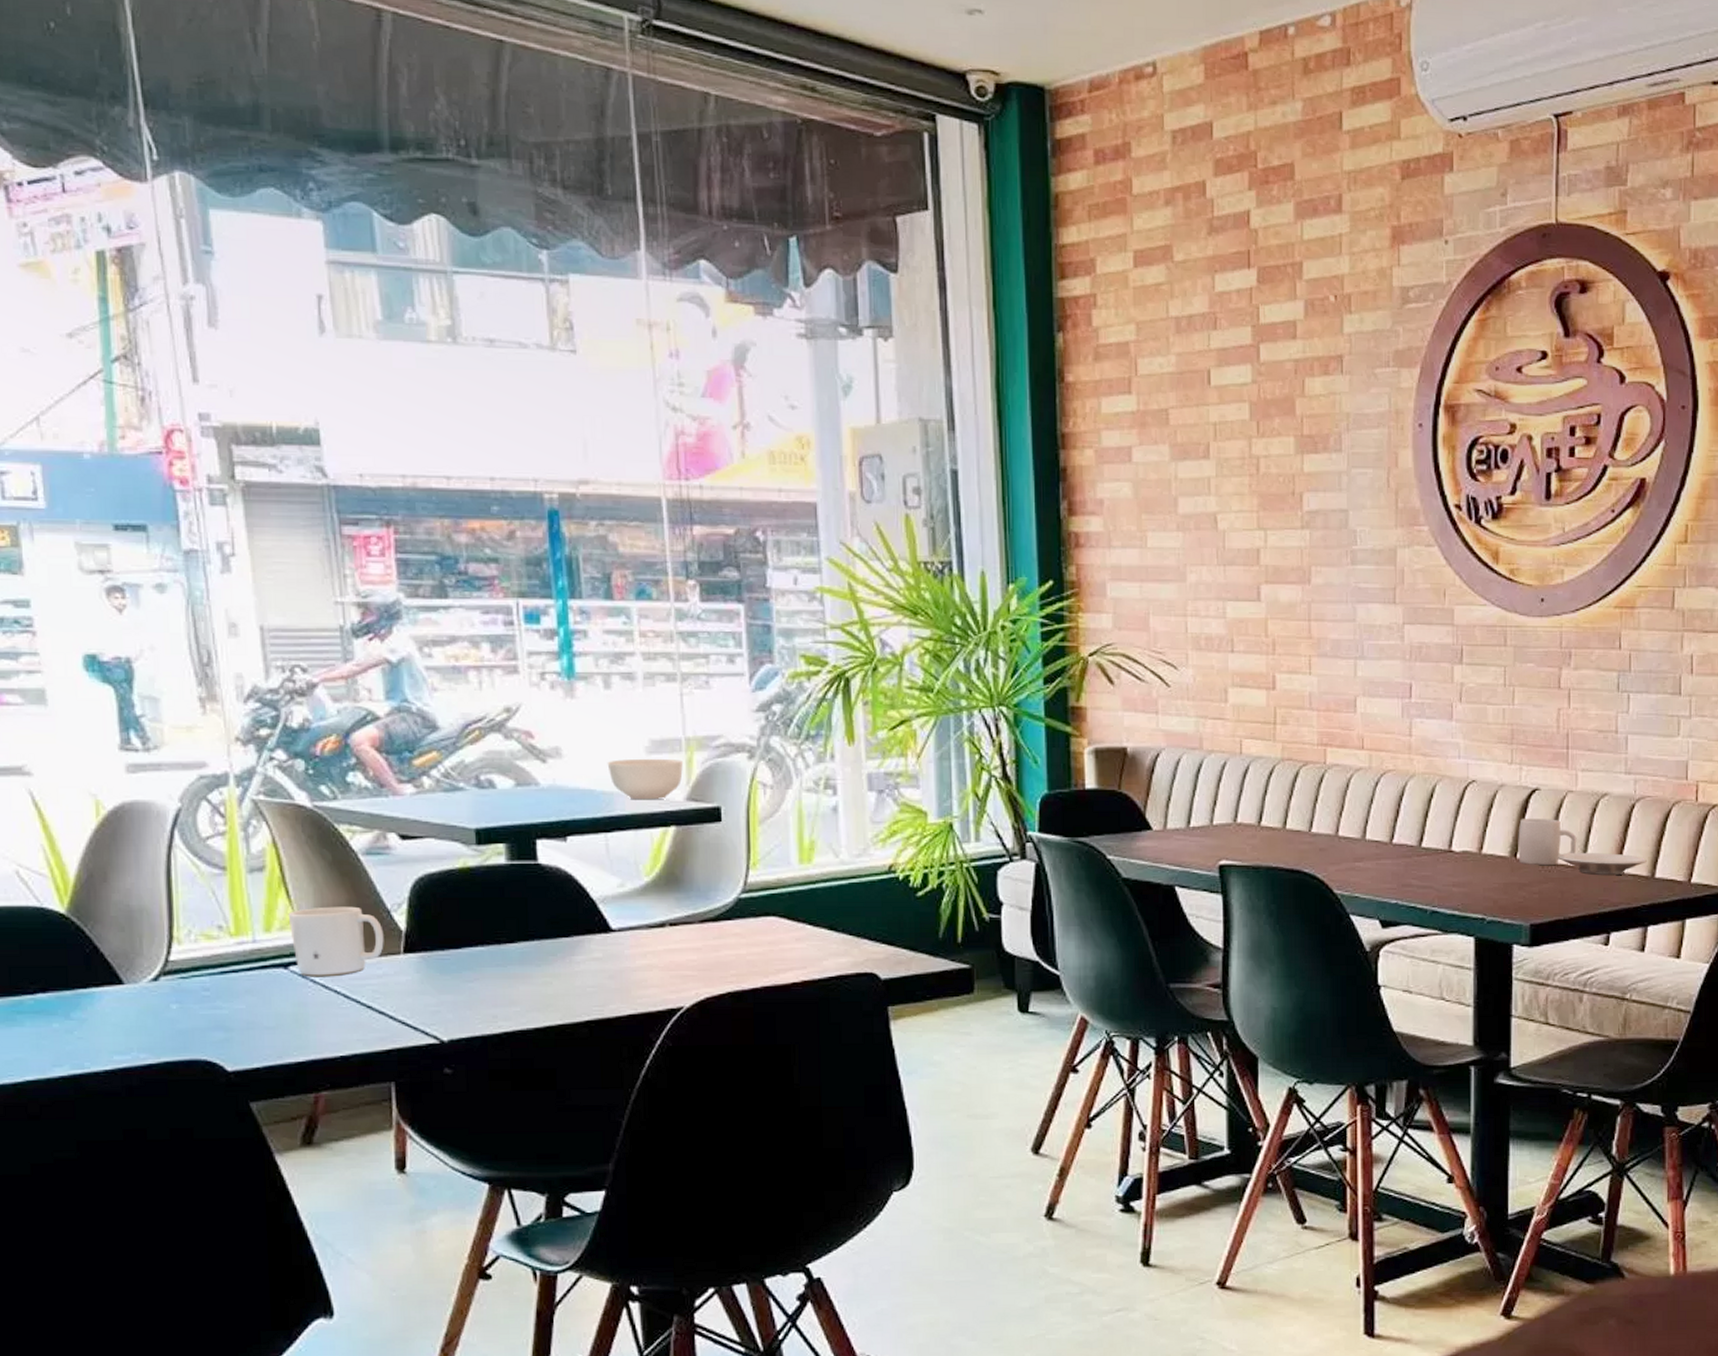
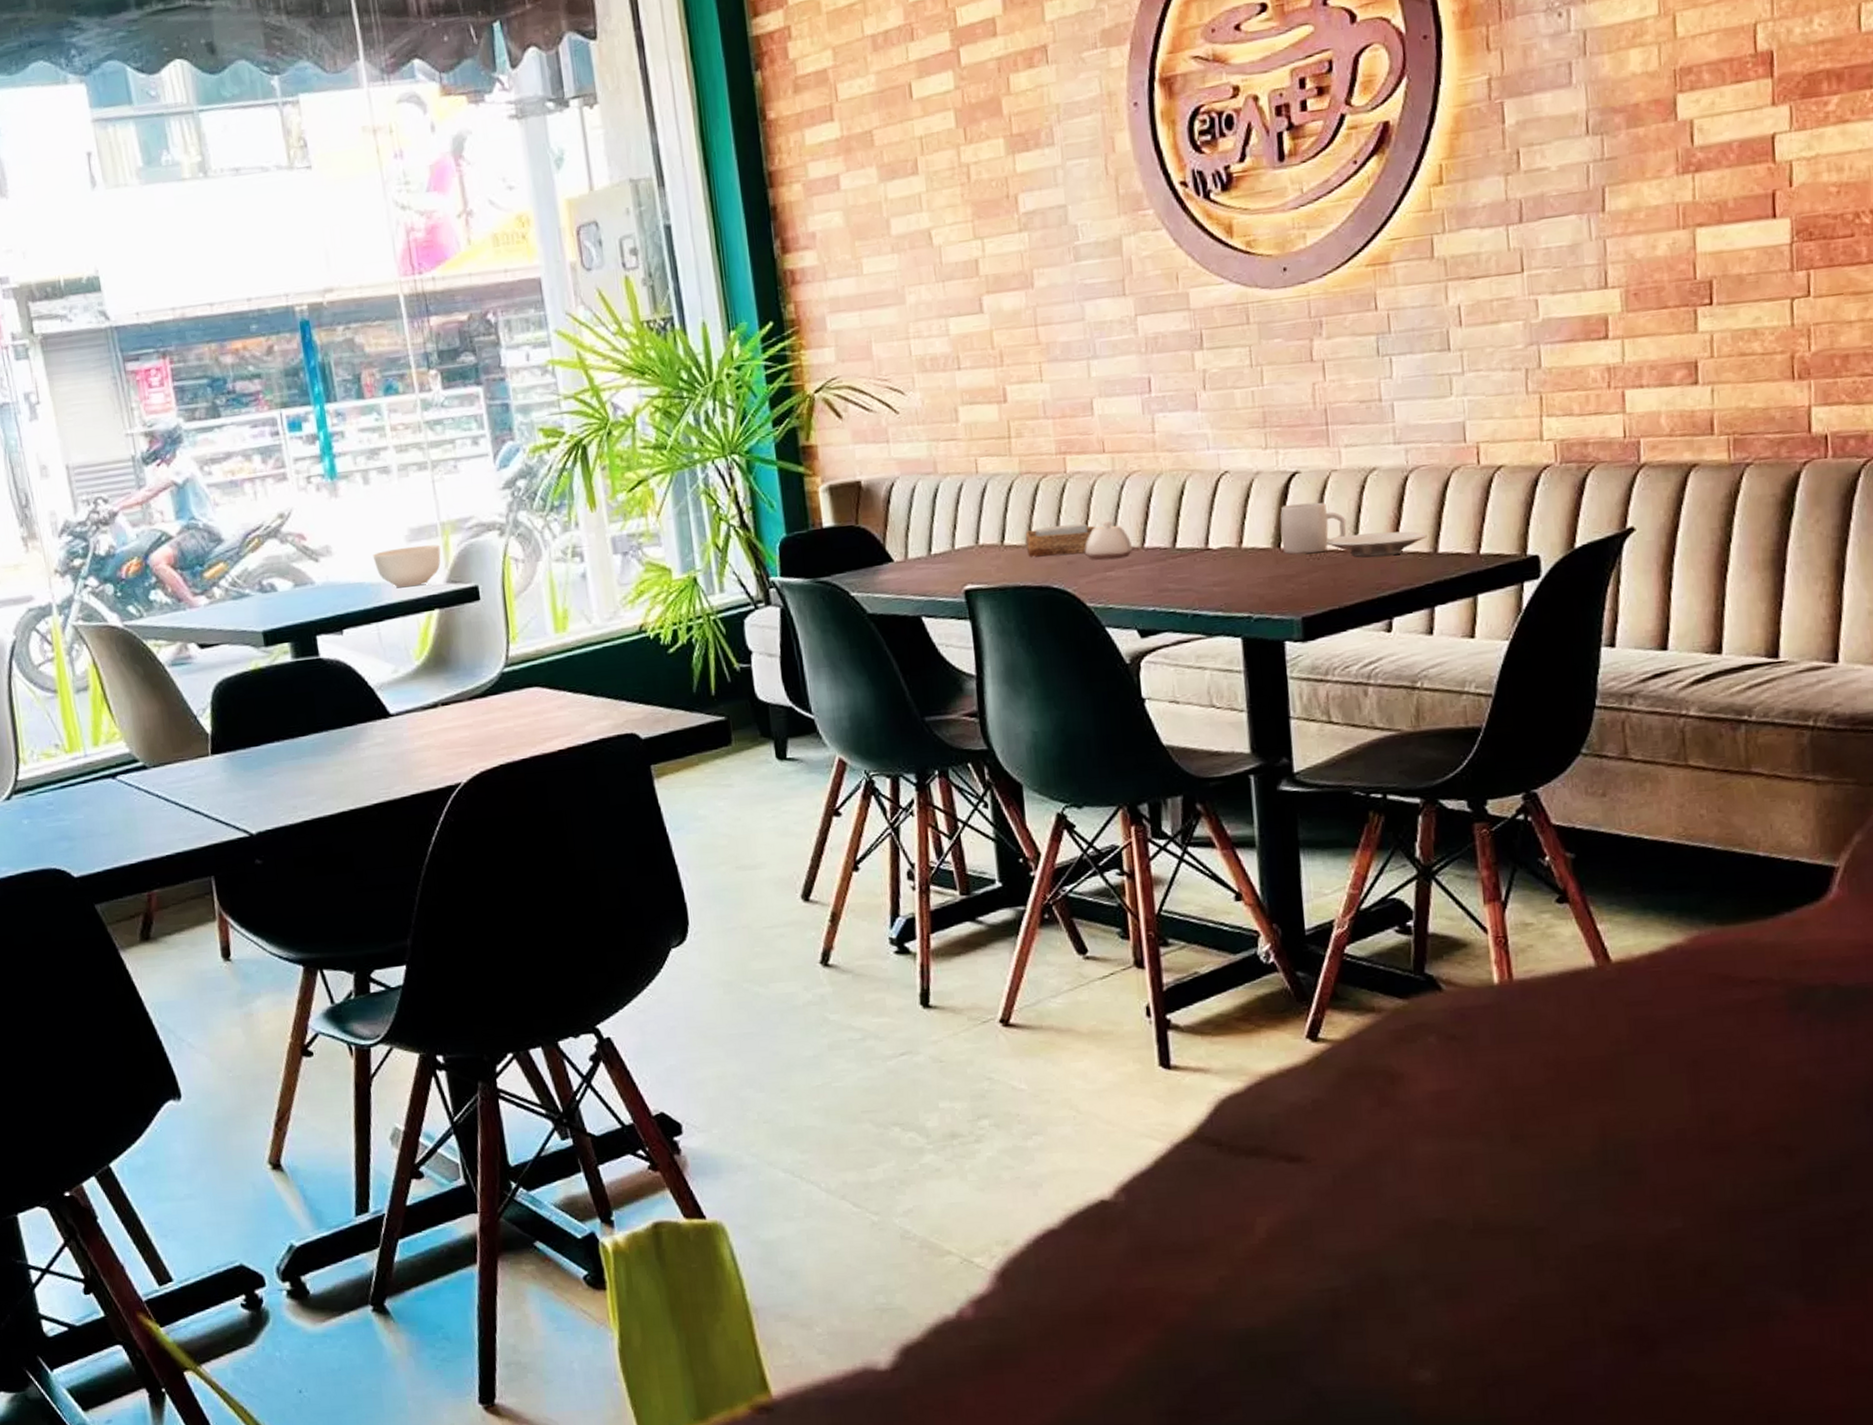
mug: present [288,906,384,977] -> none [111,715,194,785]
napkin holder: none [1281,812,1348,843] -> present [1025,523,1095,558]
sugar bowl: none [1337,814,1382,851] -> present [1085,520,1133,561]

